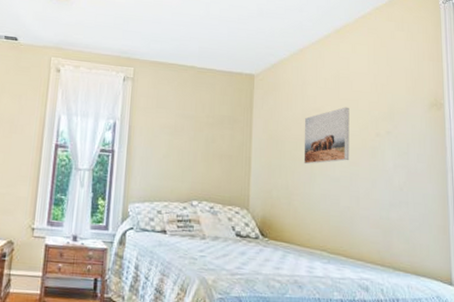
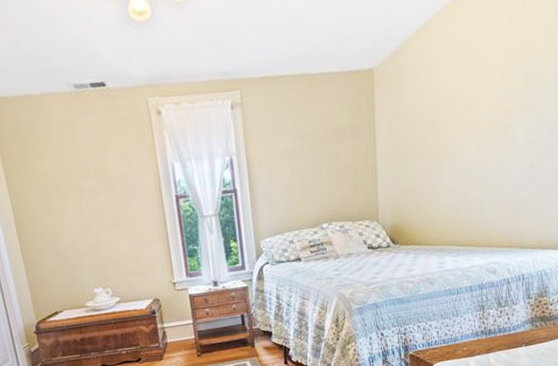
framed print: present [303,107,350,165] -> none [431,85,480,162]

